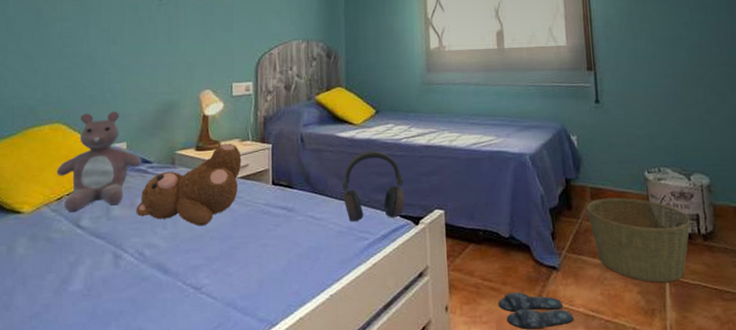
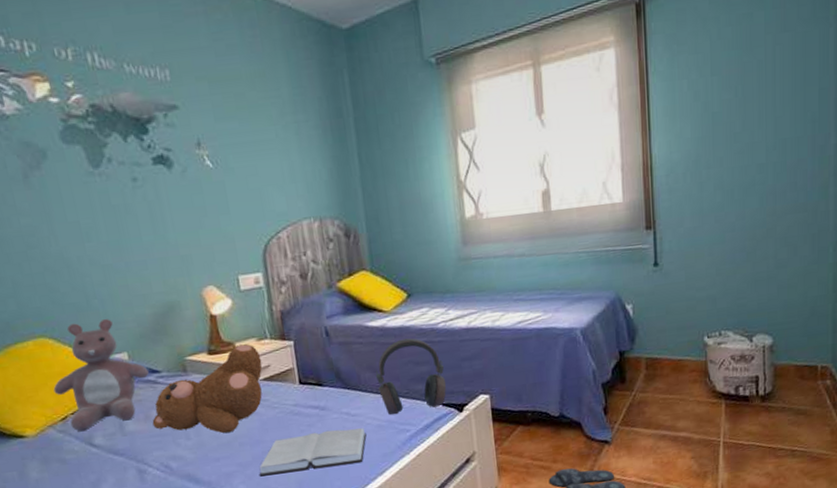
hardback book: none [223,231,327,272] -> present [259,428,367,477]
basket: present [586,197,691,283] -> none [641,365,750,447]

